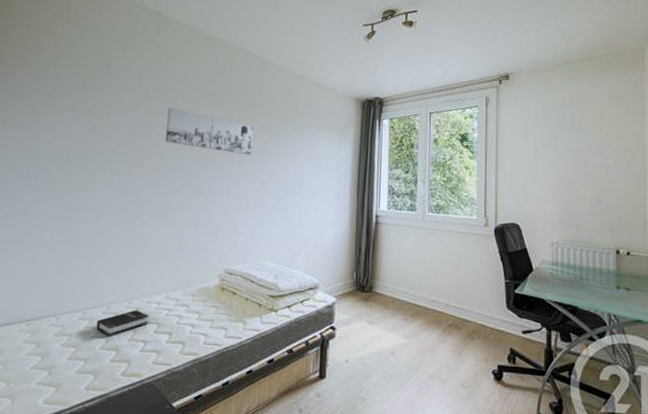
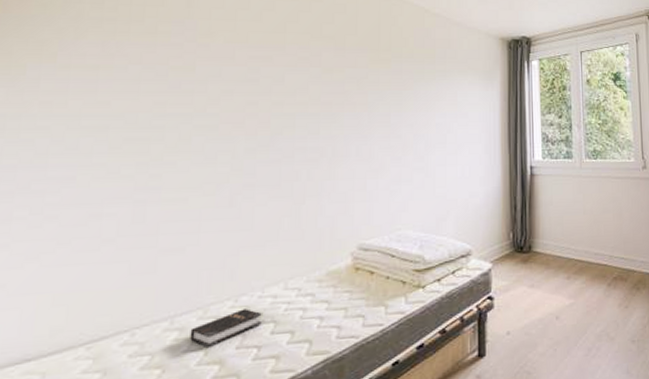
wall art: present [164,107,254,156] -> none [272,54,384,108]

